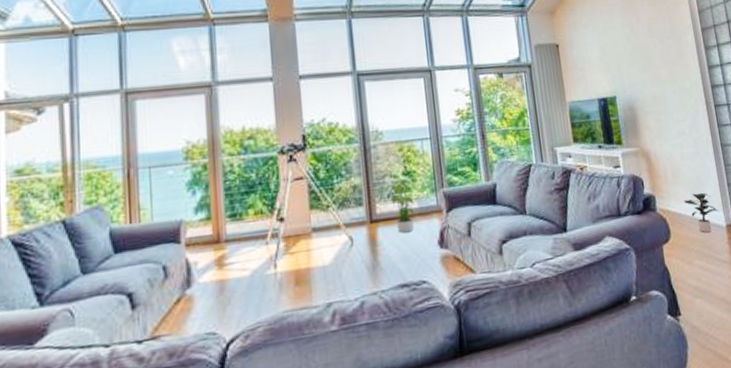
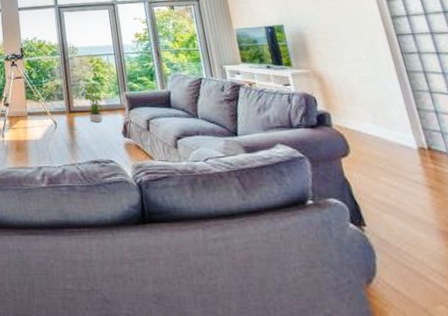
potted plant: present [683,192,718,233] -> none [363,114,407,153]

